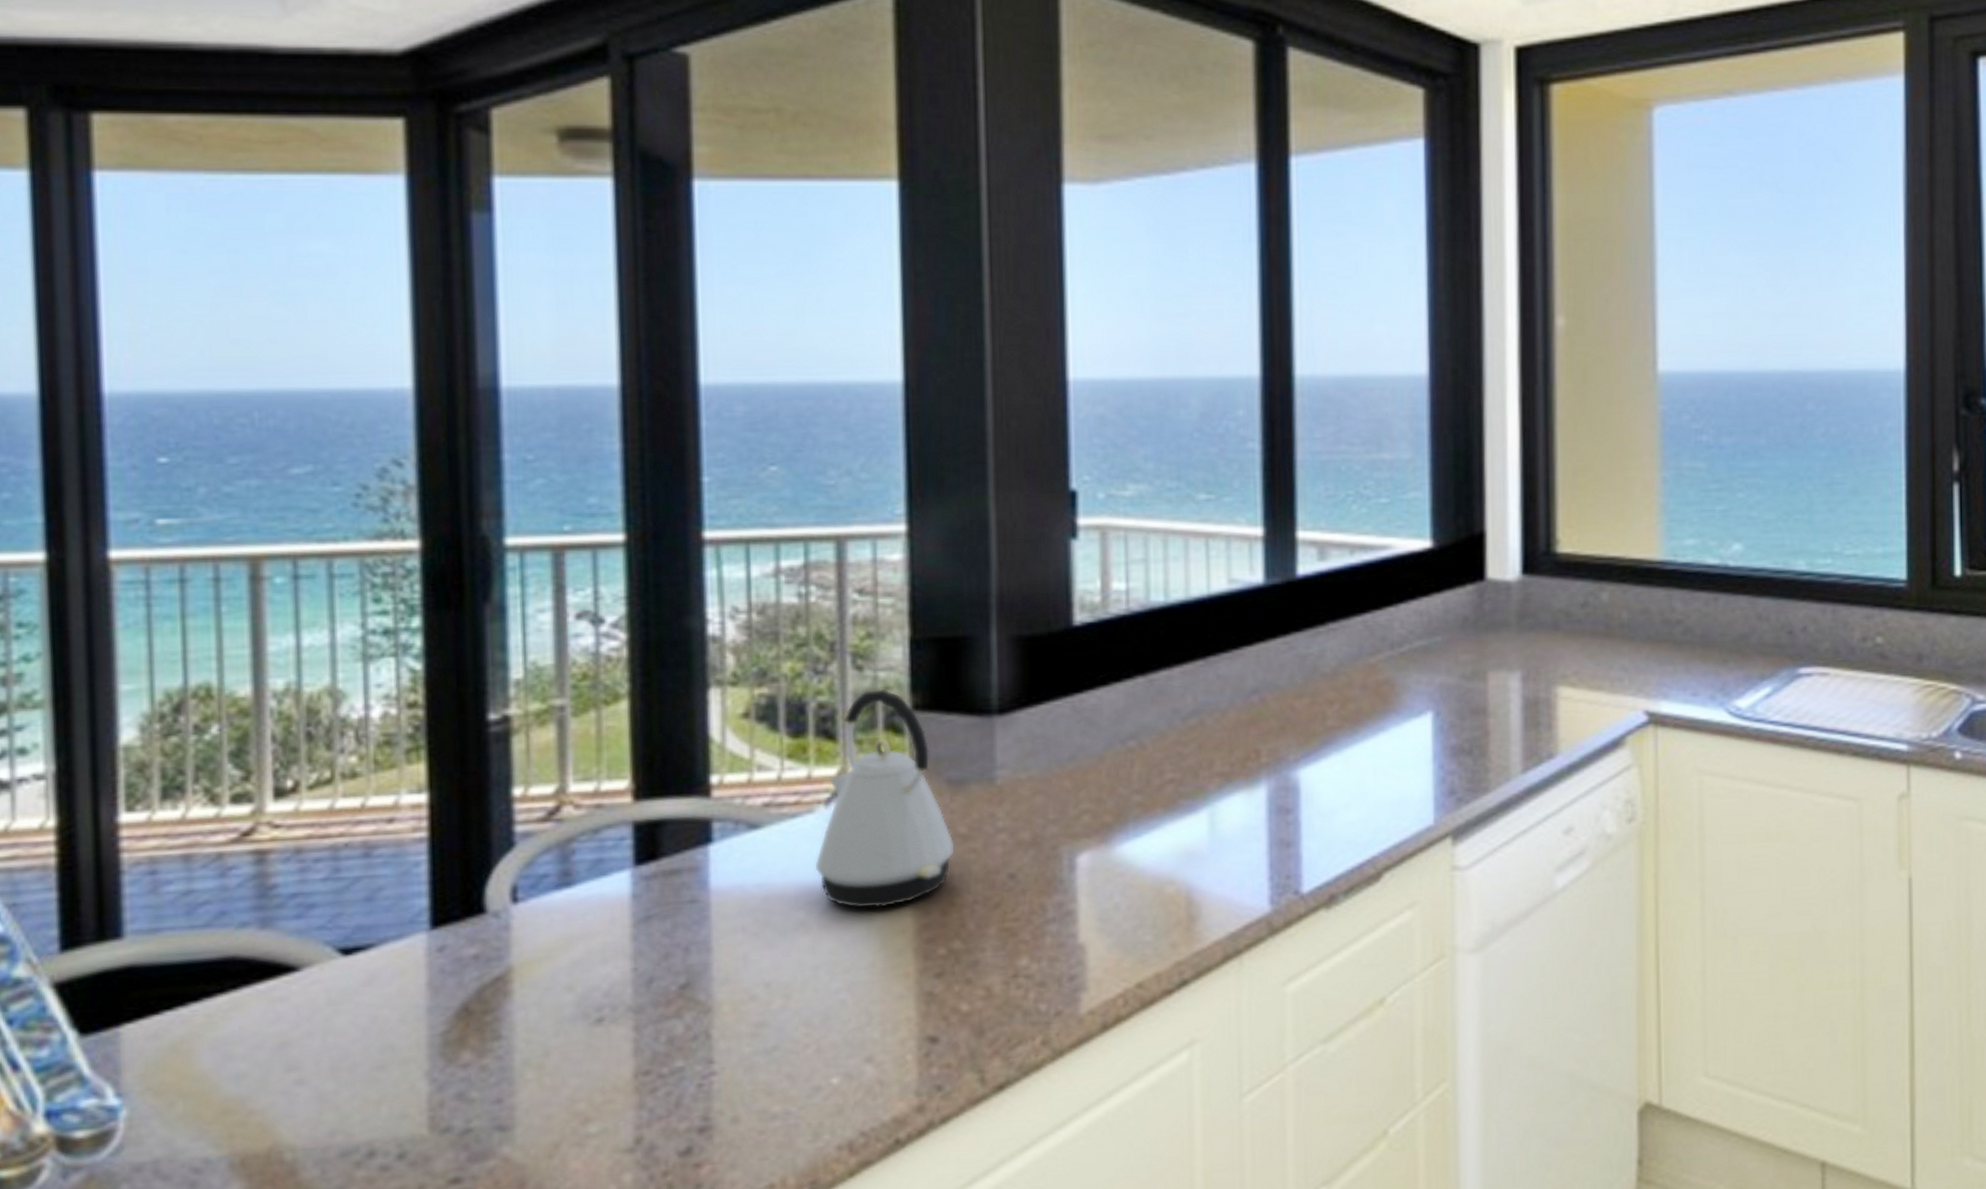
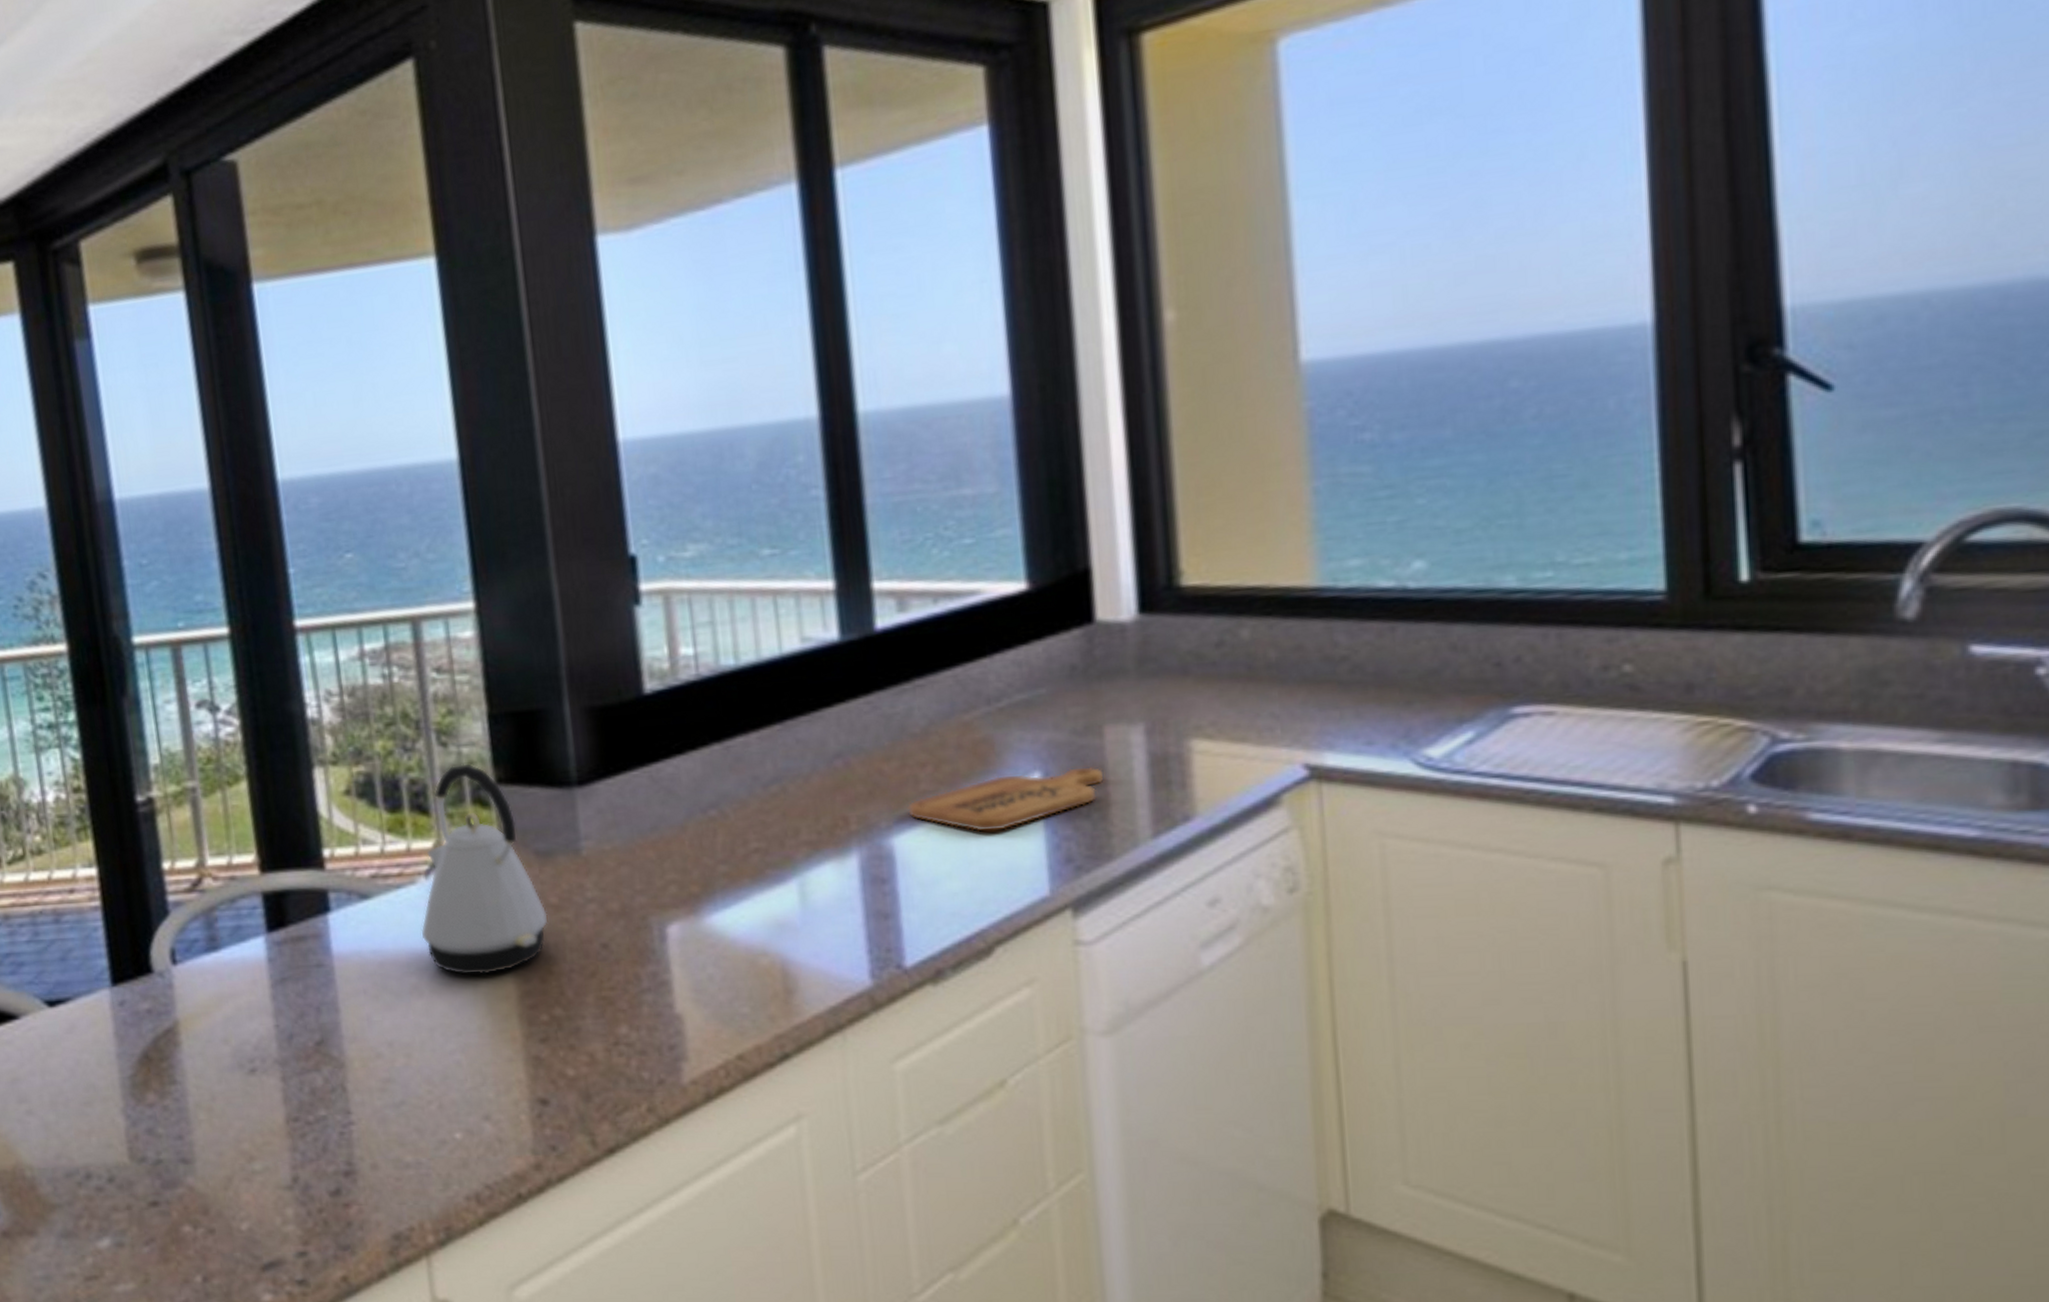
cutting board: none [1315,708,1485,766] -> present [908,766,1104,833]

